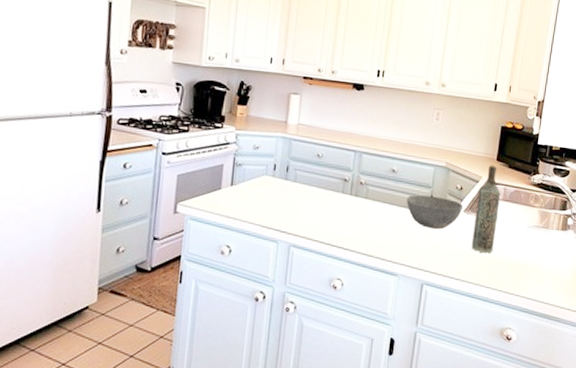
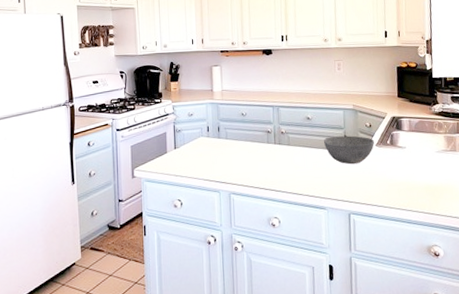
bottle: present [471,164,501,254] -> none [385,101,409,181]

